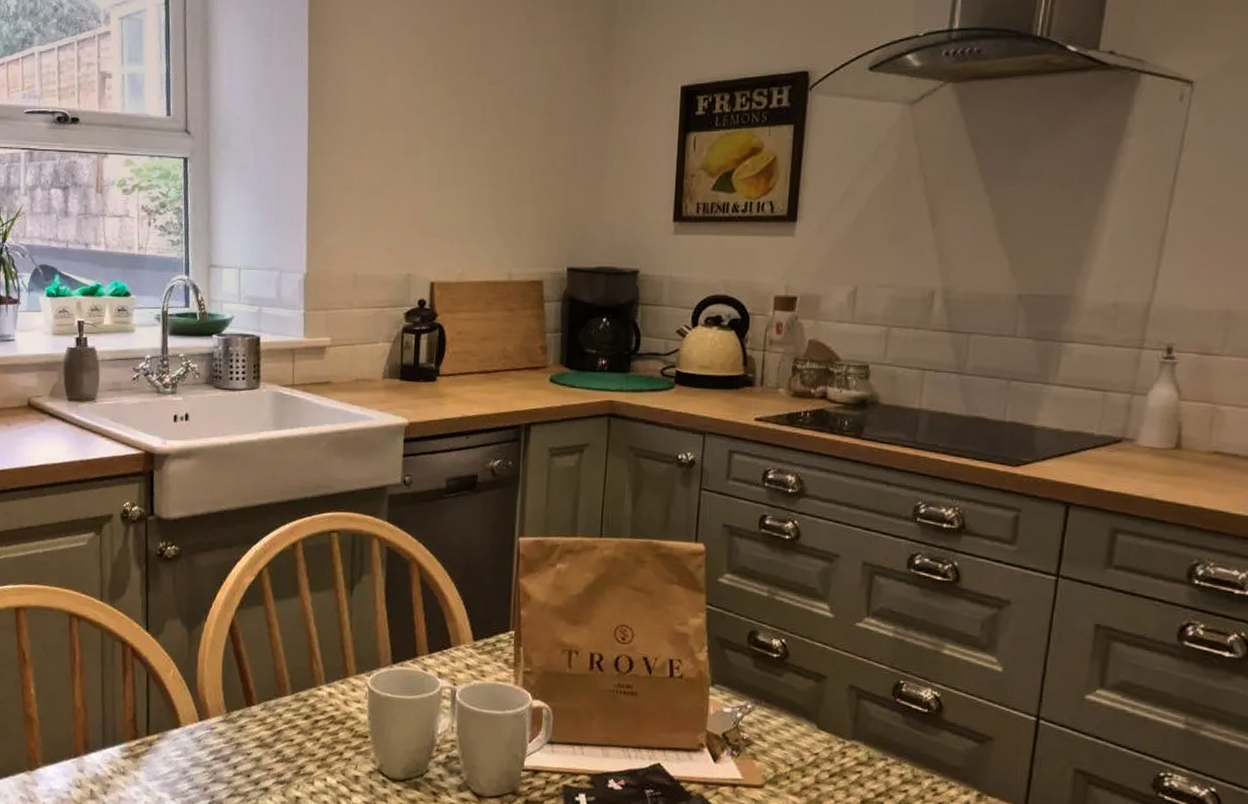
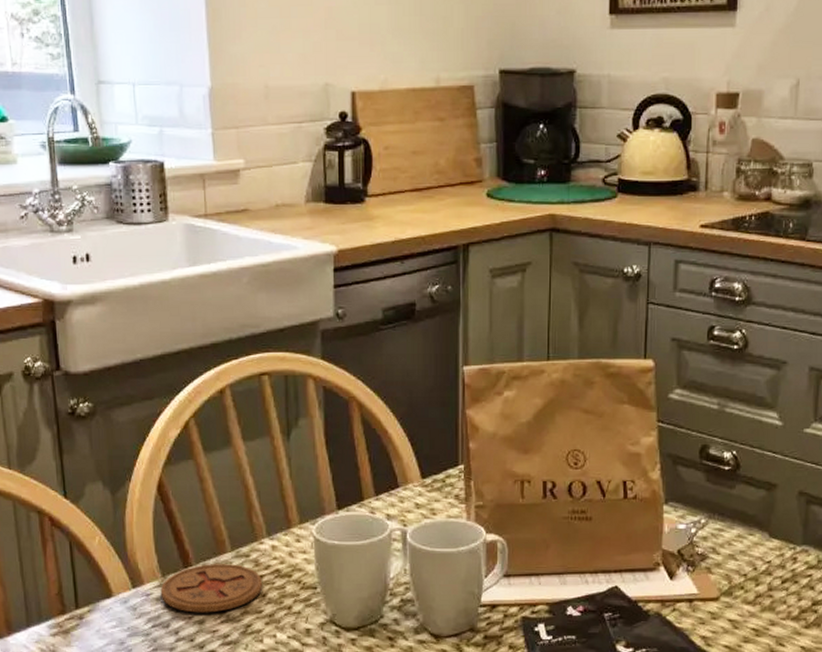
coaster: none [223,704,318,752] -> present [160,564,263,613]

